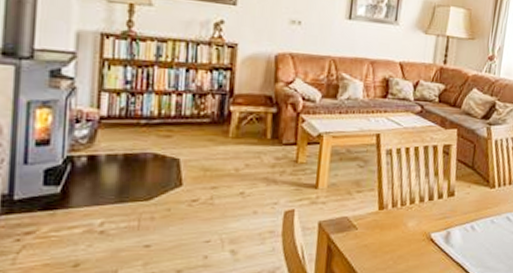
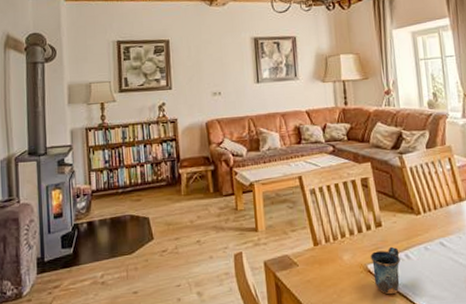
mug: none [434,217,466,264] -> present [370,246,400,295]

